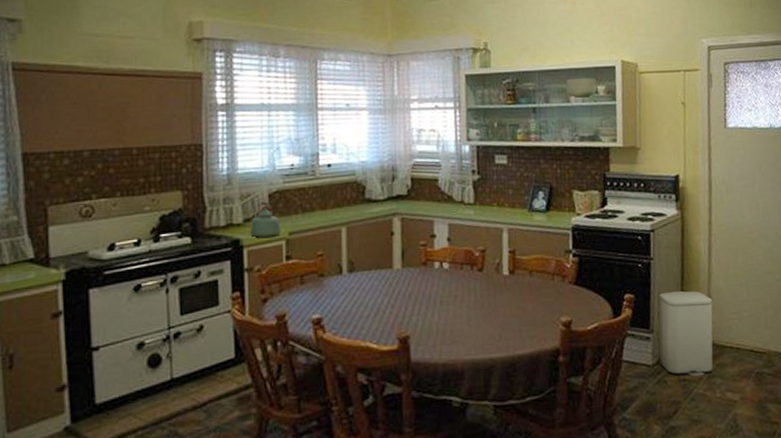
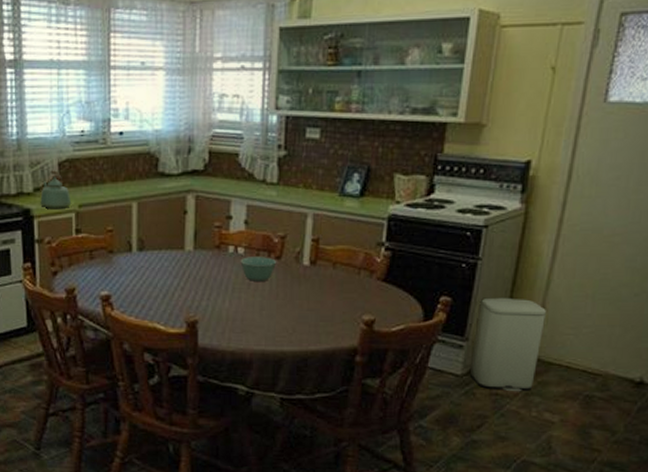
bowl: none [446,270,480,294] -> present [240,257,277,281]
bowl: present [566,78,598,99] -> none [402,32,444,60]

